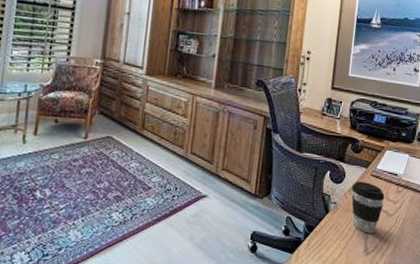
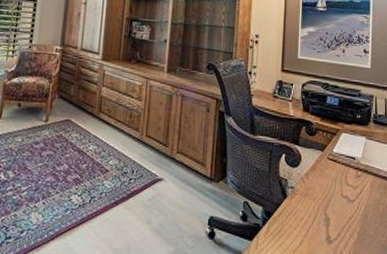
coffee cup: present [351,181,385,233] -> none [308,164,344,220]

